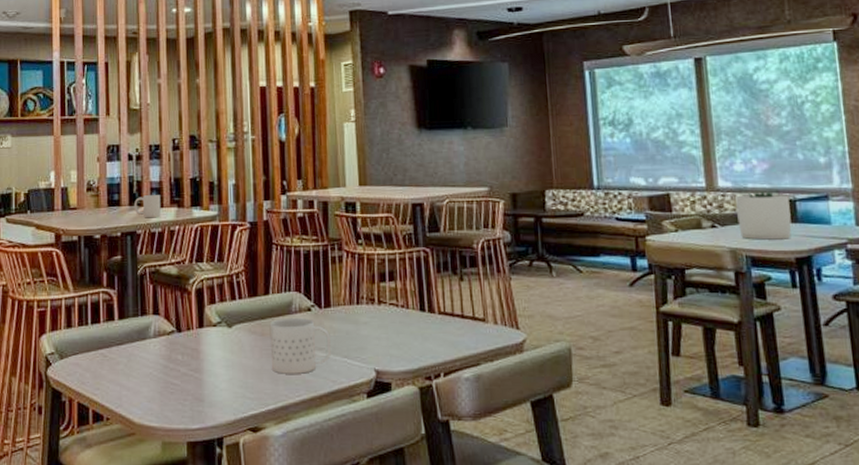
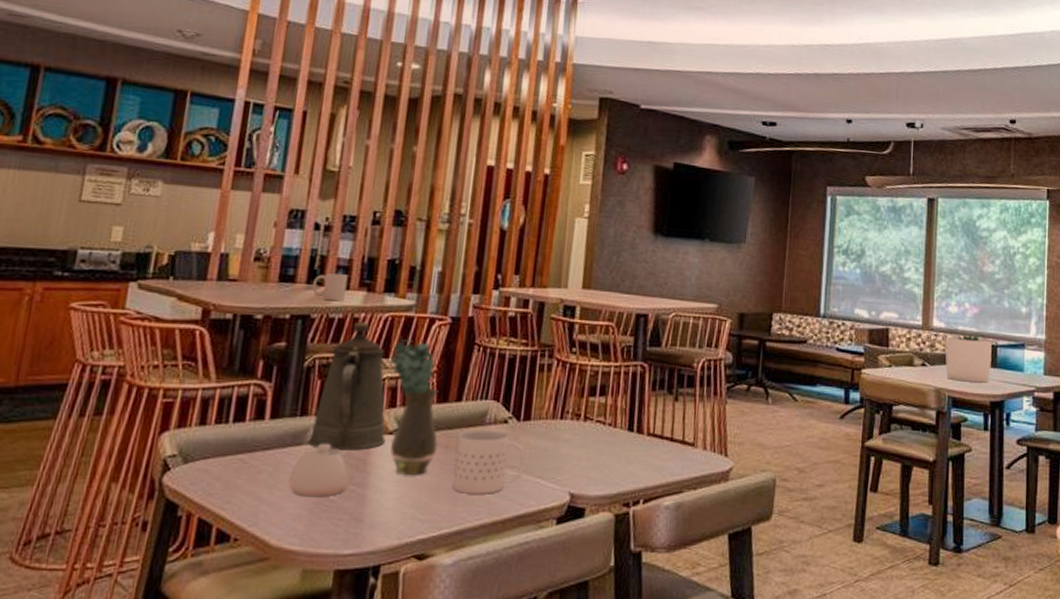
sugar bowl: none [139,337,189,382] -> present [287,443,352,497]
coffee pot: none [150,233,211,342] -> present [307,321,386,450]
vase: none [204,241,254,360] -> present [389,334,439,475]

